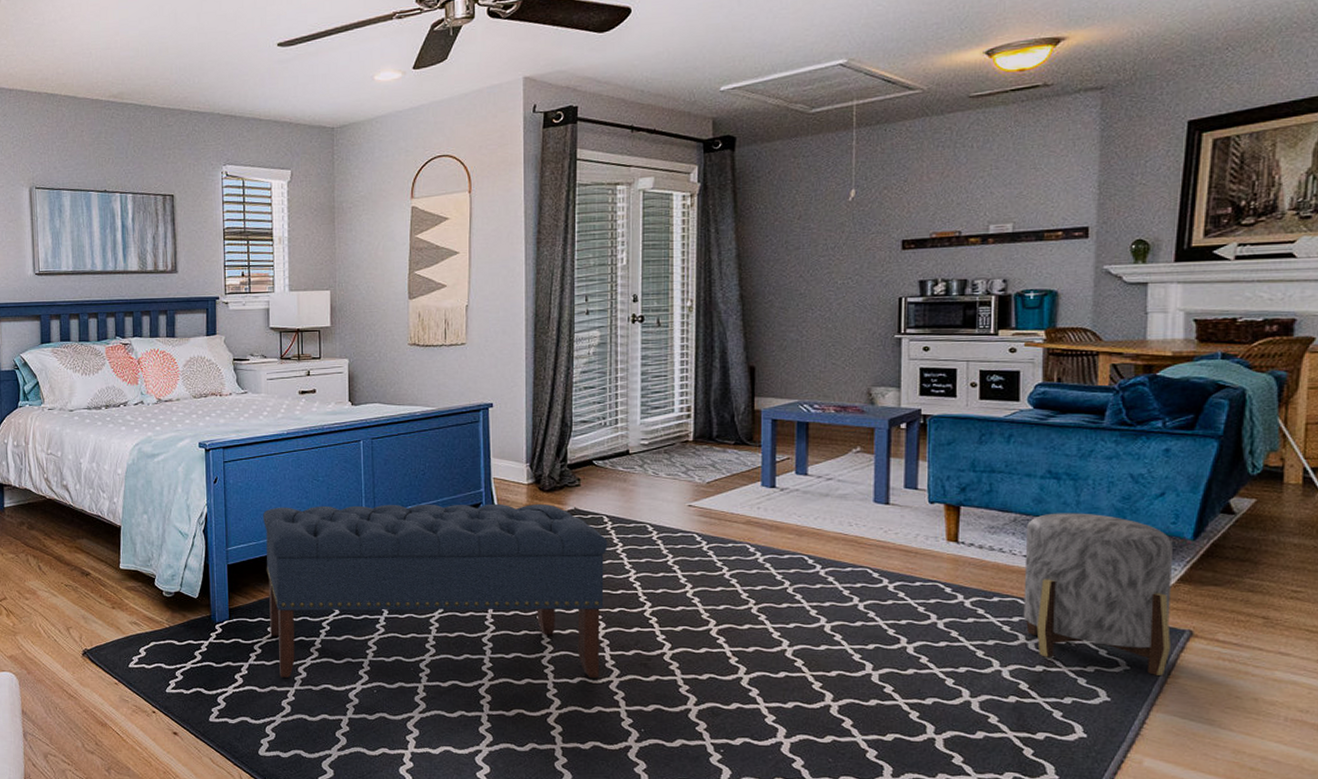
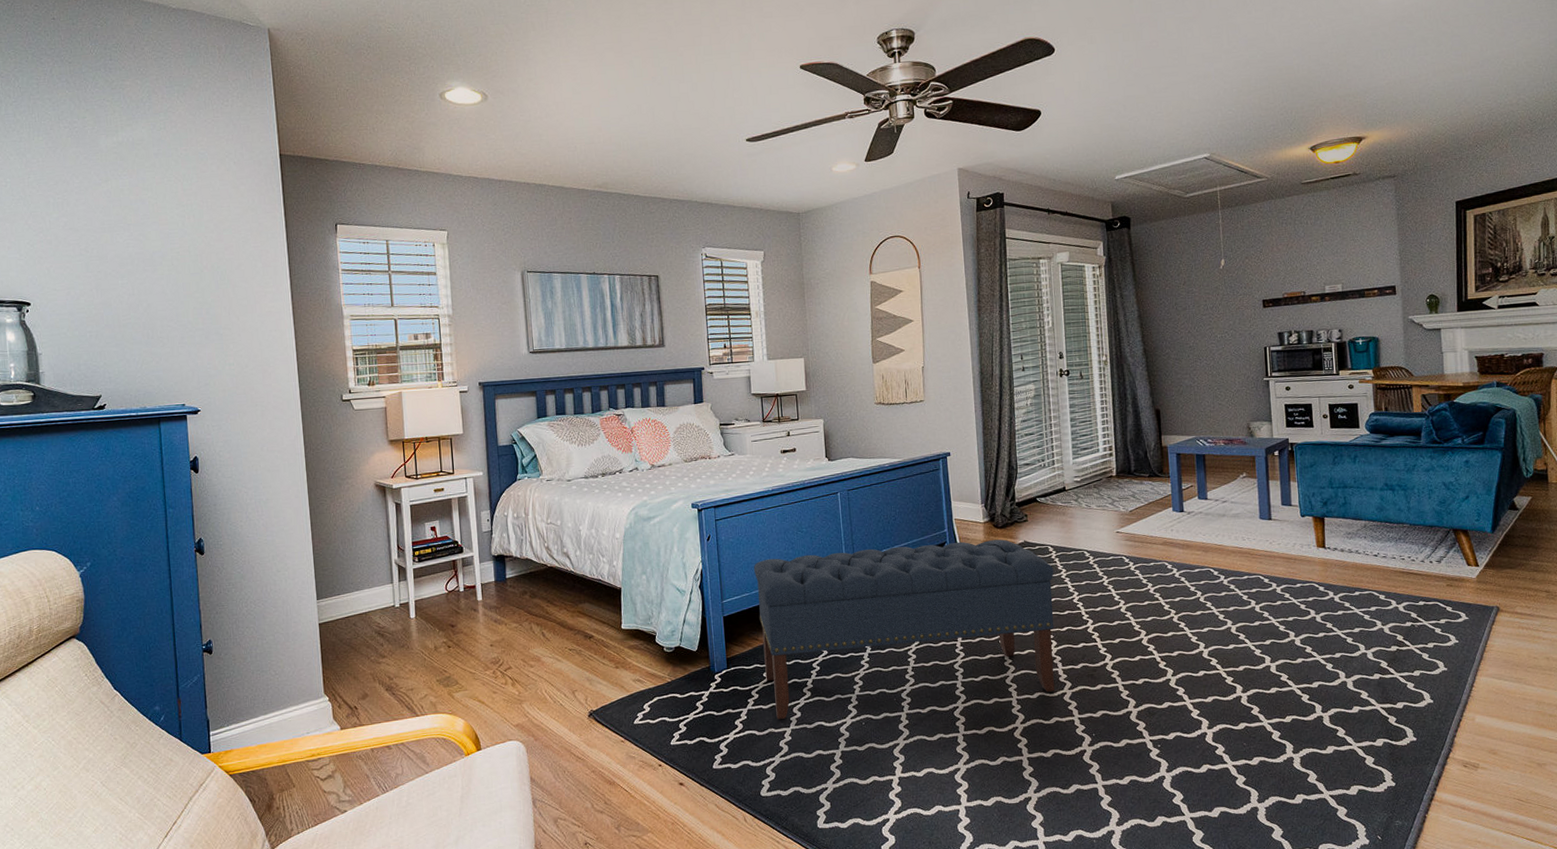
stool: present [1023,513,1173,675] -> none [1374,516,1485,646]

